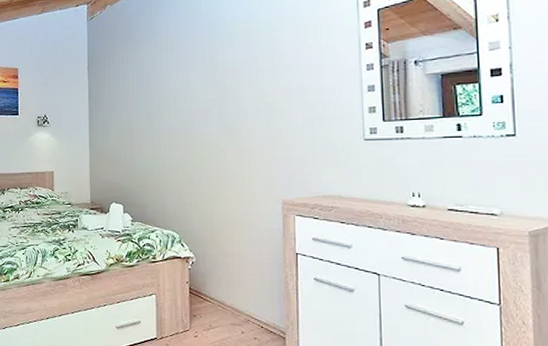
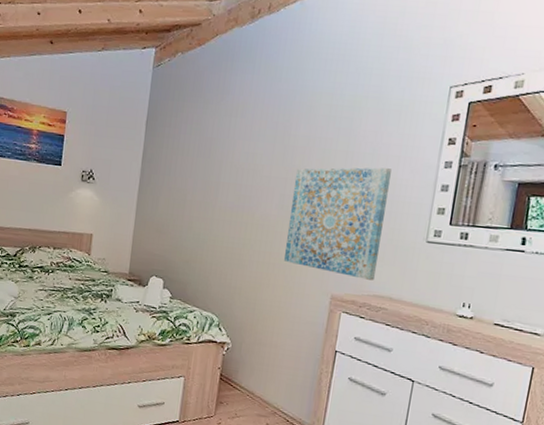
wall art: none [228,78,320,182] -> present [284,167,391,280]

